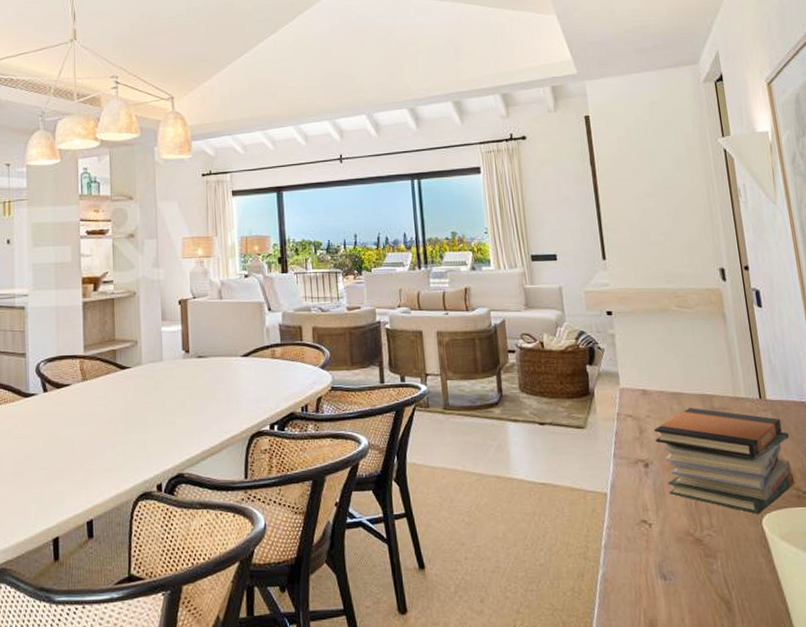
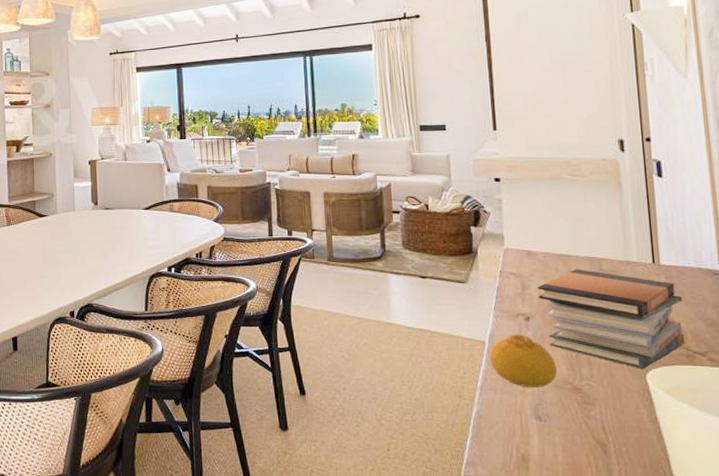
fruit: none [611,482,679,543] -> present [489,334,557,388]

